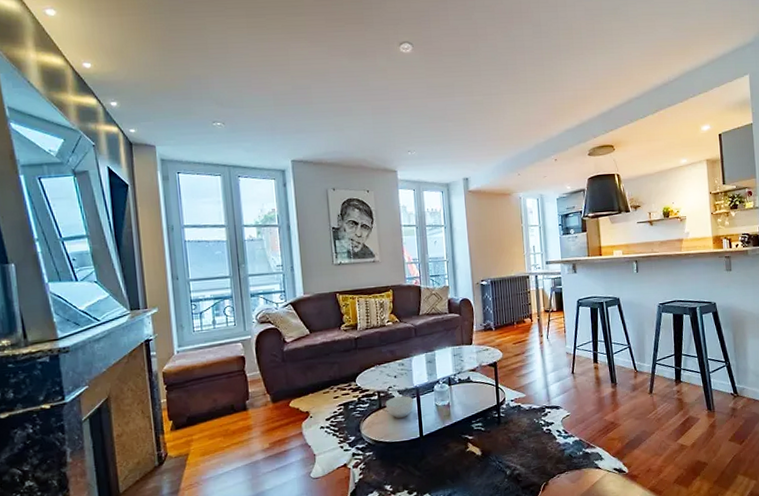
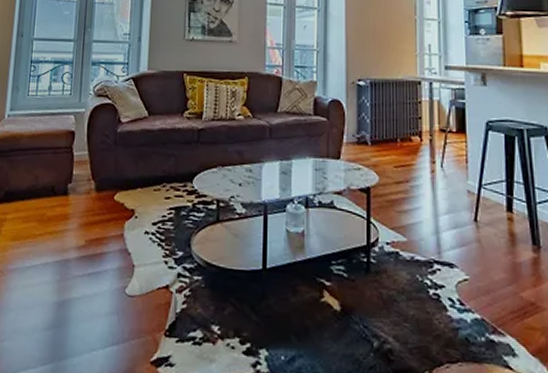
bowl: present [385,396,414,419] -> none [224,210,259,240]

